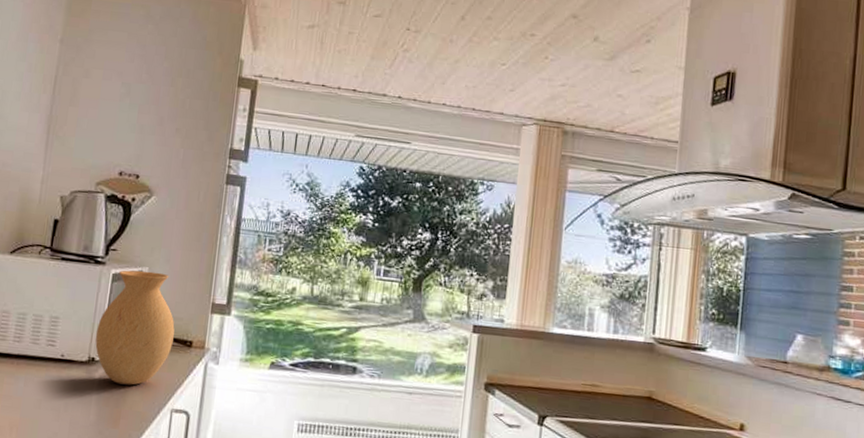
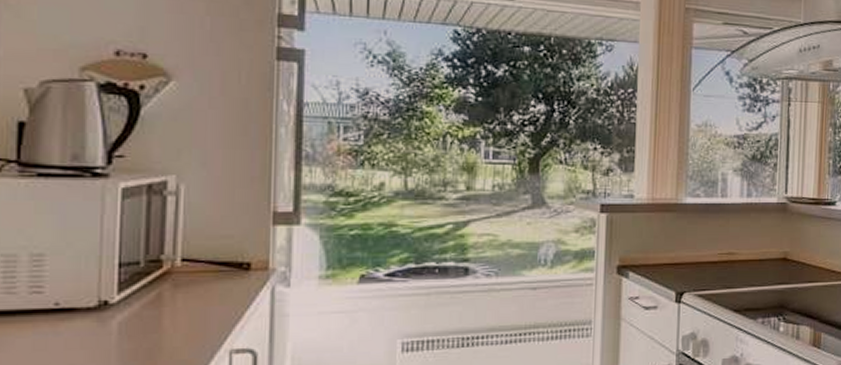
vase: present [95,270,175,385] -> none [107,180,223,329]

